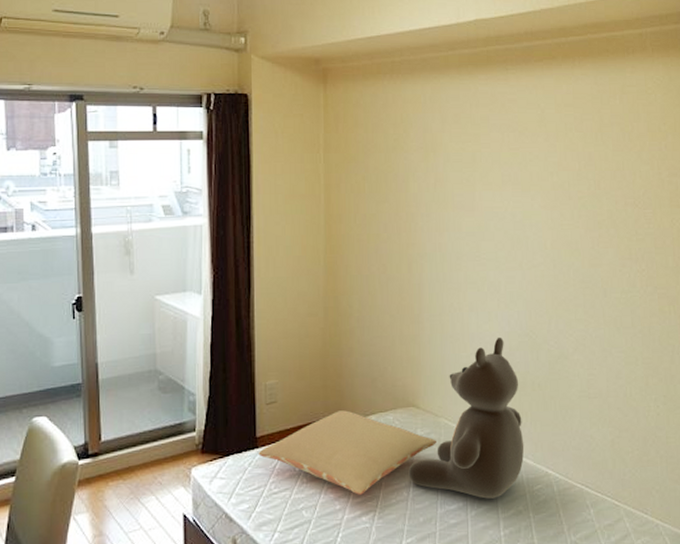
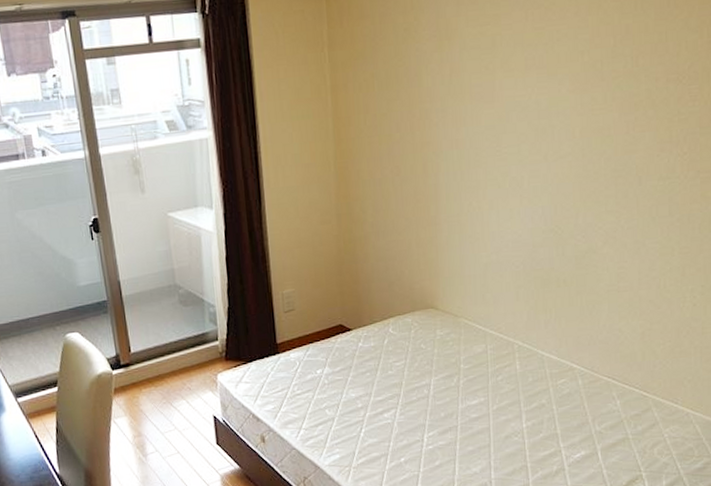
pillow: present [259,410,436,495] -> none [280,314,456,394]
teddy bear: present [408,336,524,499] -> none [428,234,548,394]

